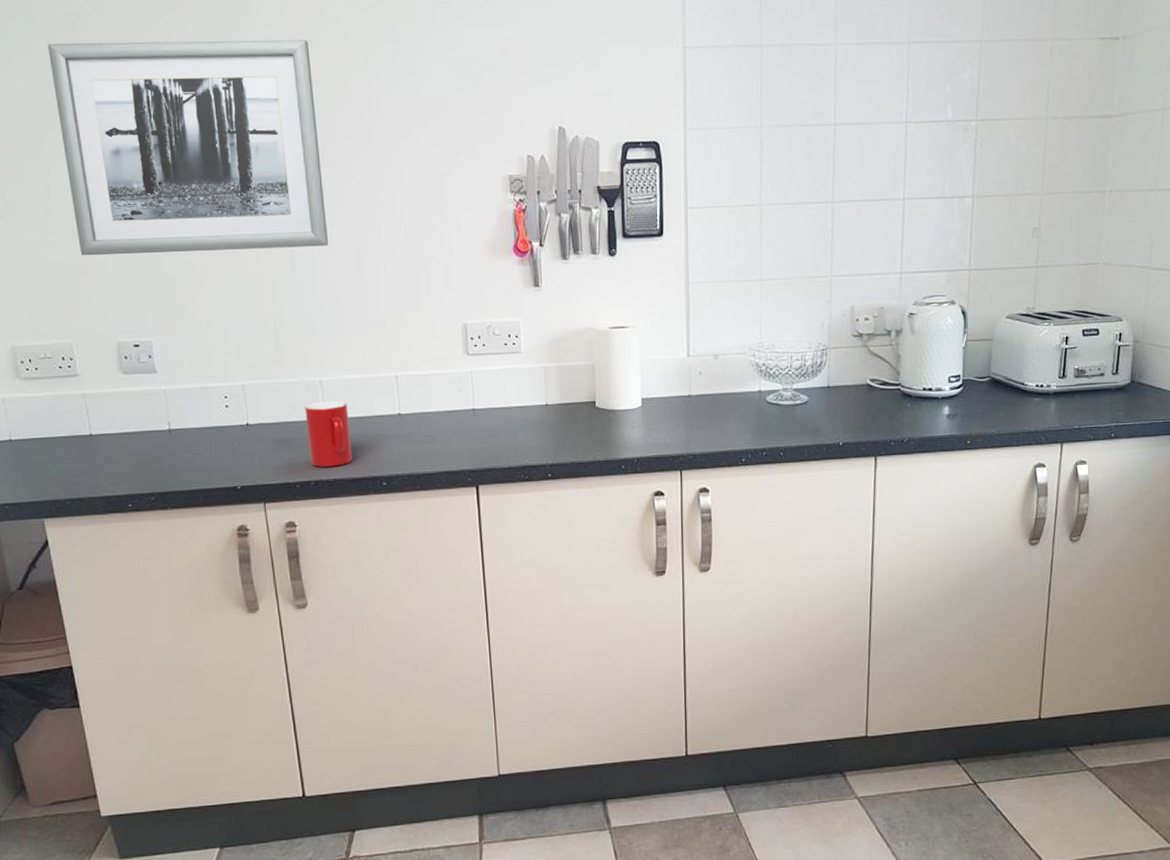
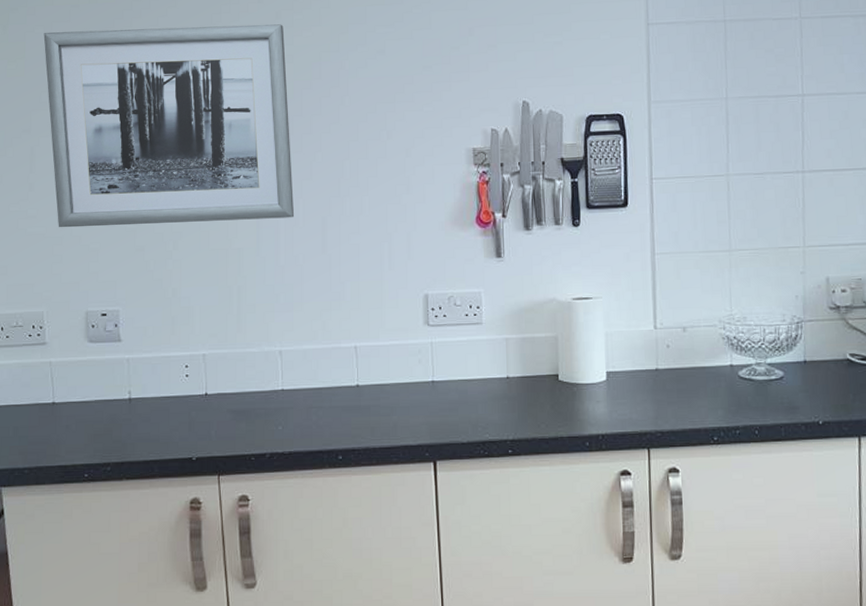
cup: present [305,401,353,467] -> none [264,371,309,439]

